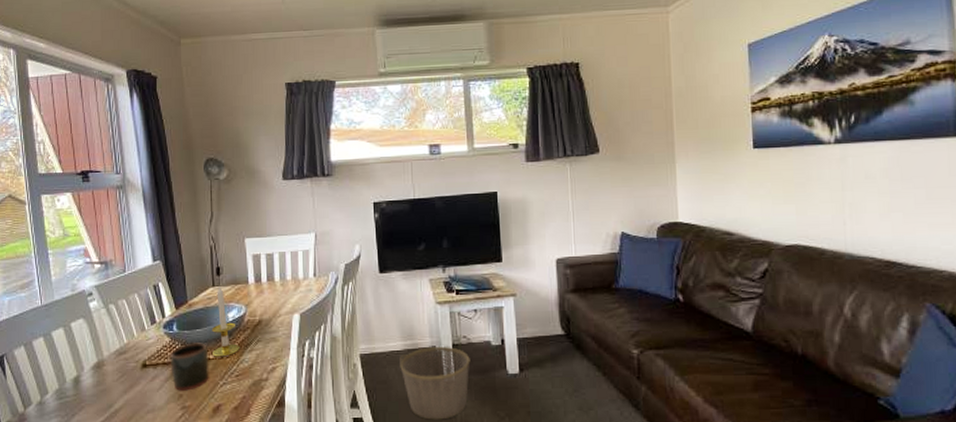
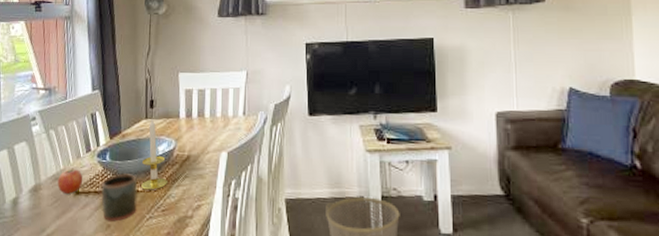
fruit: none [122,341,150,367] -> present [57,168,83,194]

